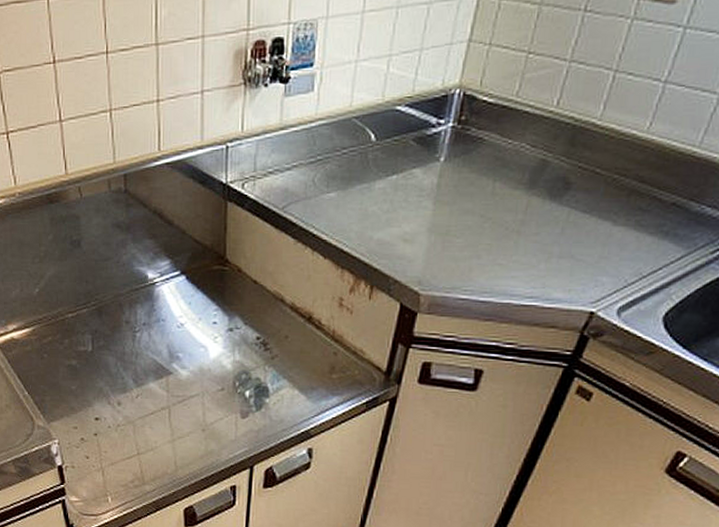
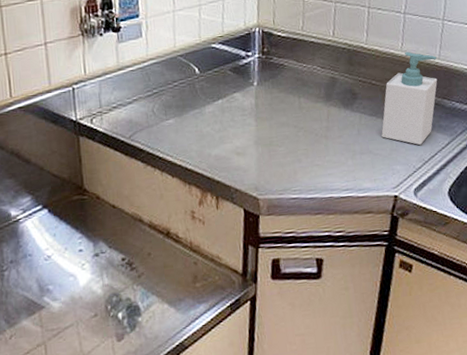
soap bottle: none [592,134,697,255] -> present [381,52,438,145]

